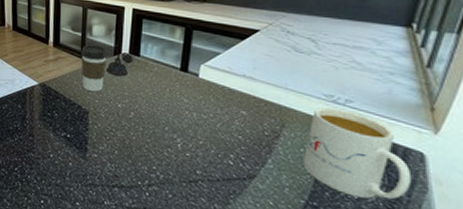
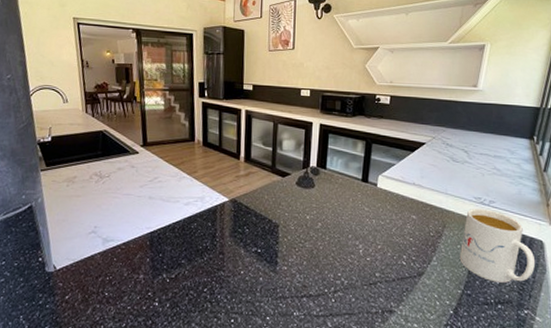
coffee cup: present [81,45,108,92] -> none [271,159,297,206]

